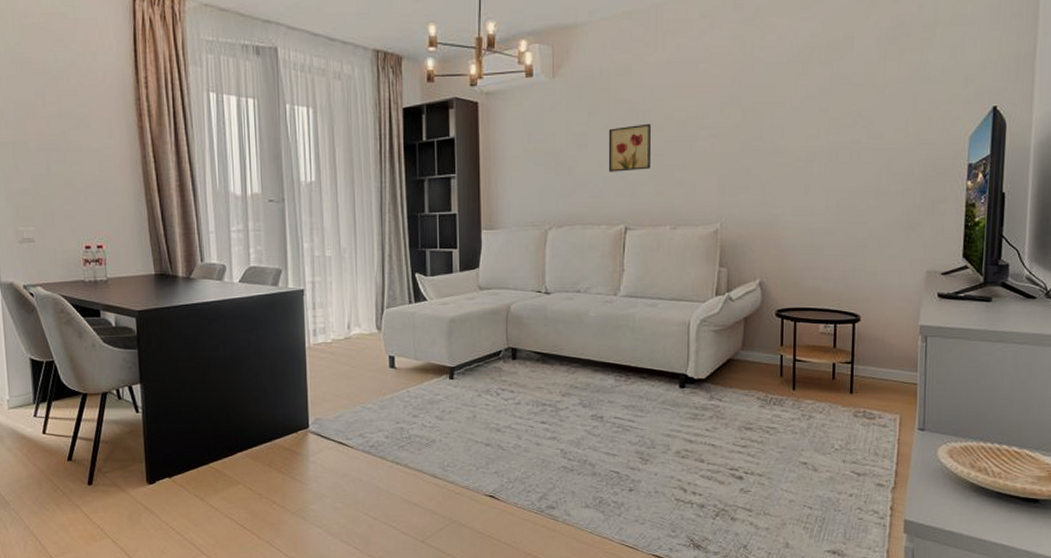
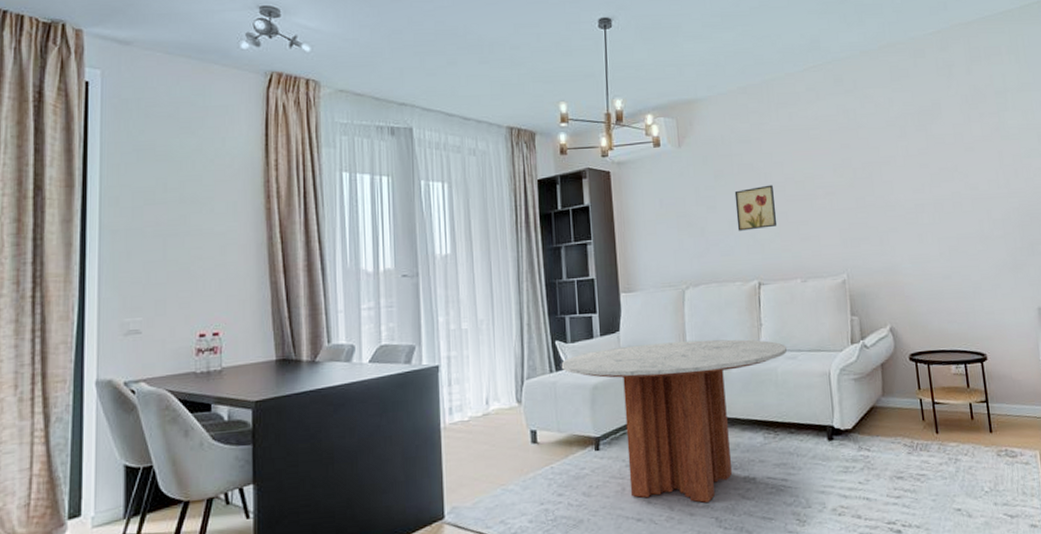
coffee table: none [420,282,647,435] -> present [561,339,787,503]

